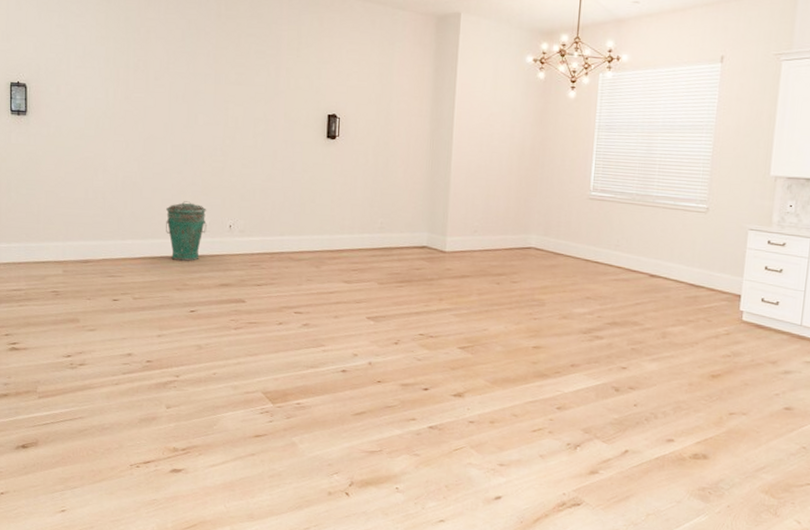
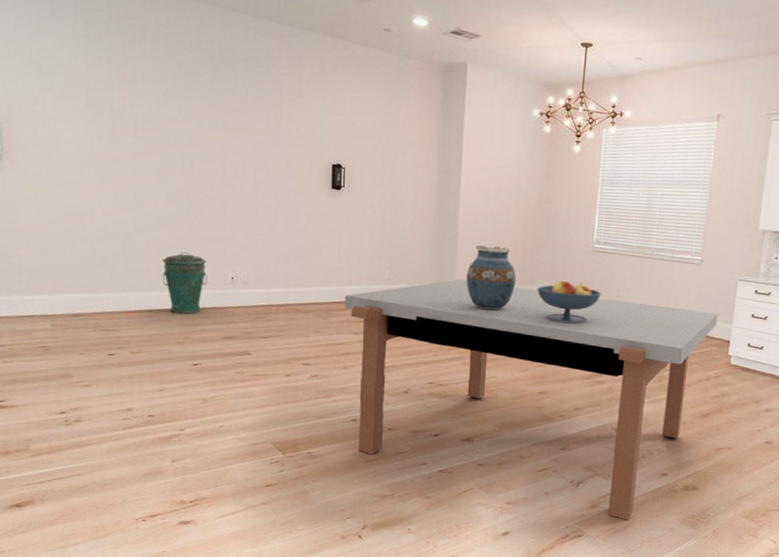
dining table: none [336,228,728,490] -> present [344,279,719,520]
vase: none [458,193,510,260] -> present [466,245,517,310]
fruit bowl: none [531,229,599,275] -> present [537,280,601,324]

